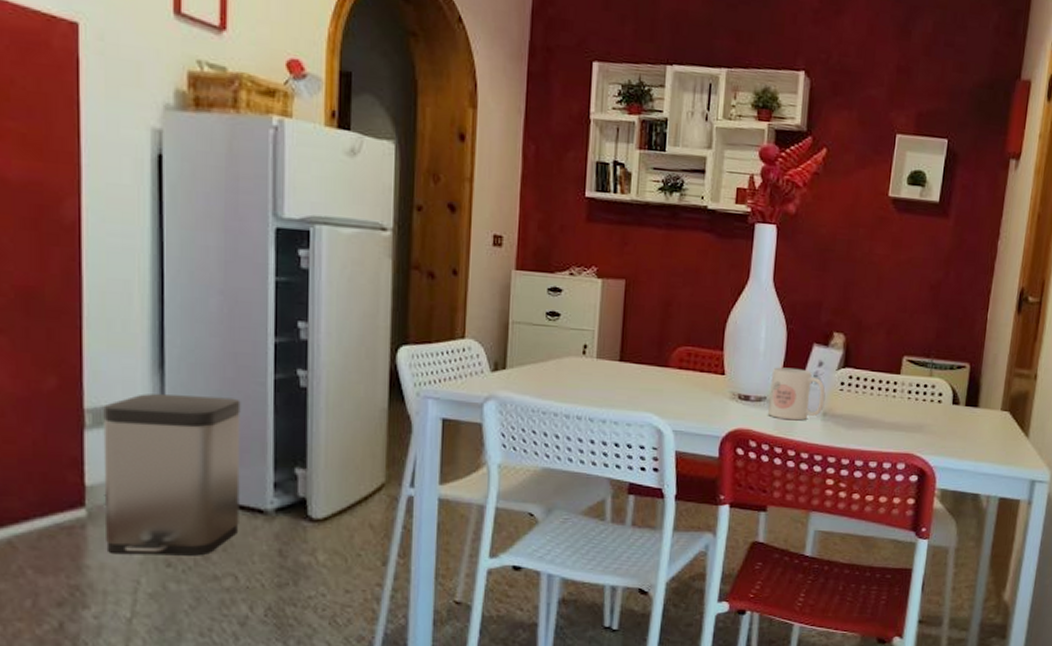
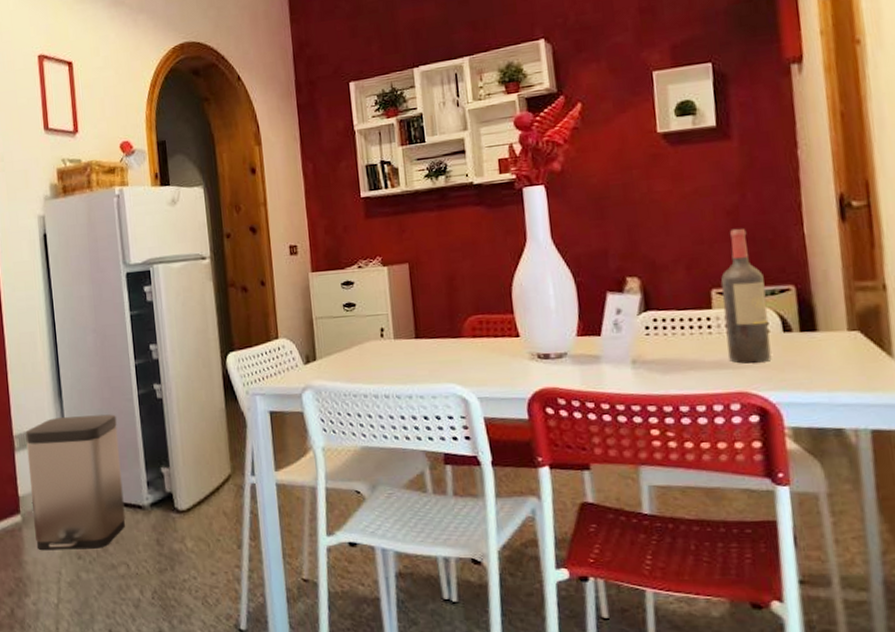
mug: present [768,367,826,421] -> none [567,319,632,373]
wine bottle: none [904,303,948,429] -> present [721,228,772,364]

